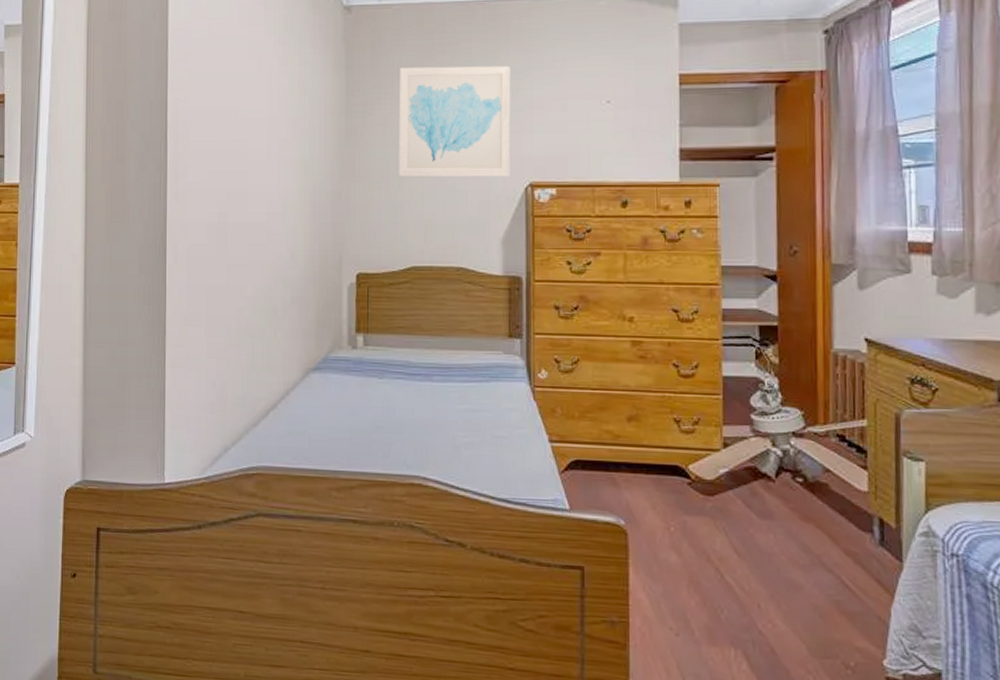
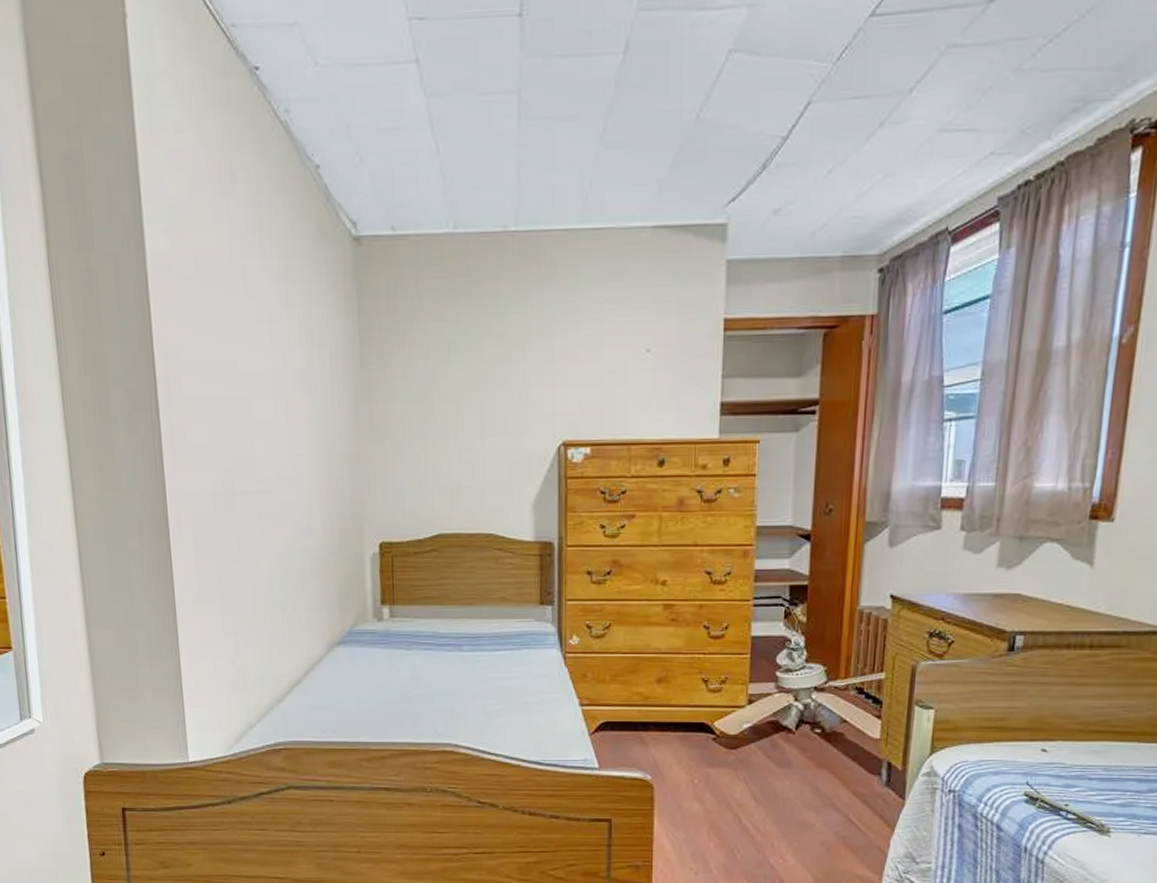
wall art: present [399,65,511,178] -> none [419,309,543,437]

